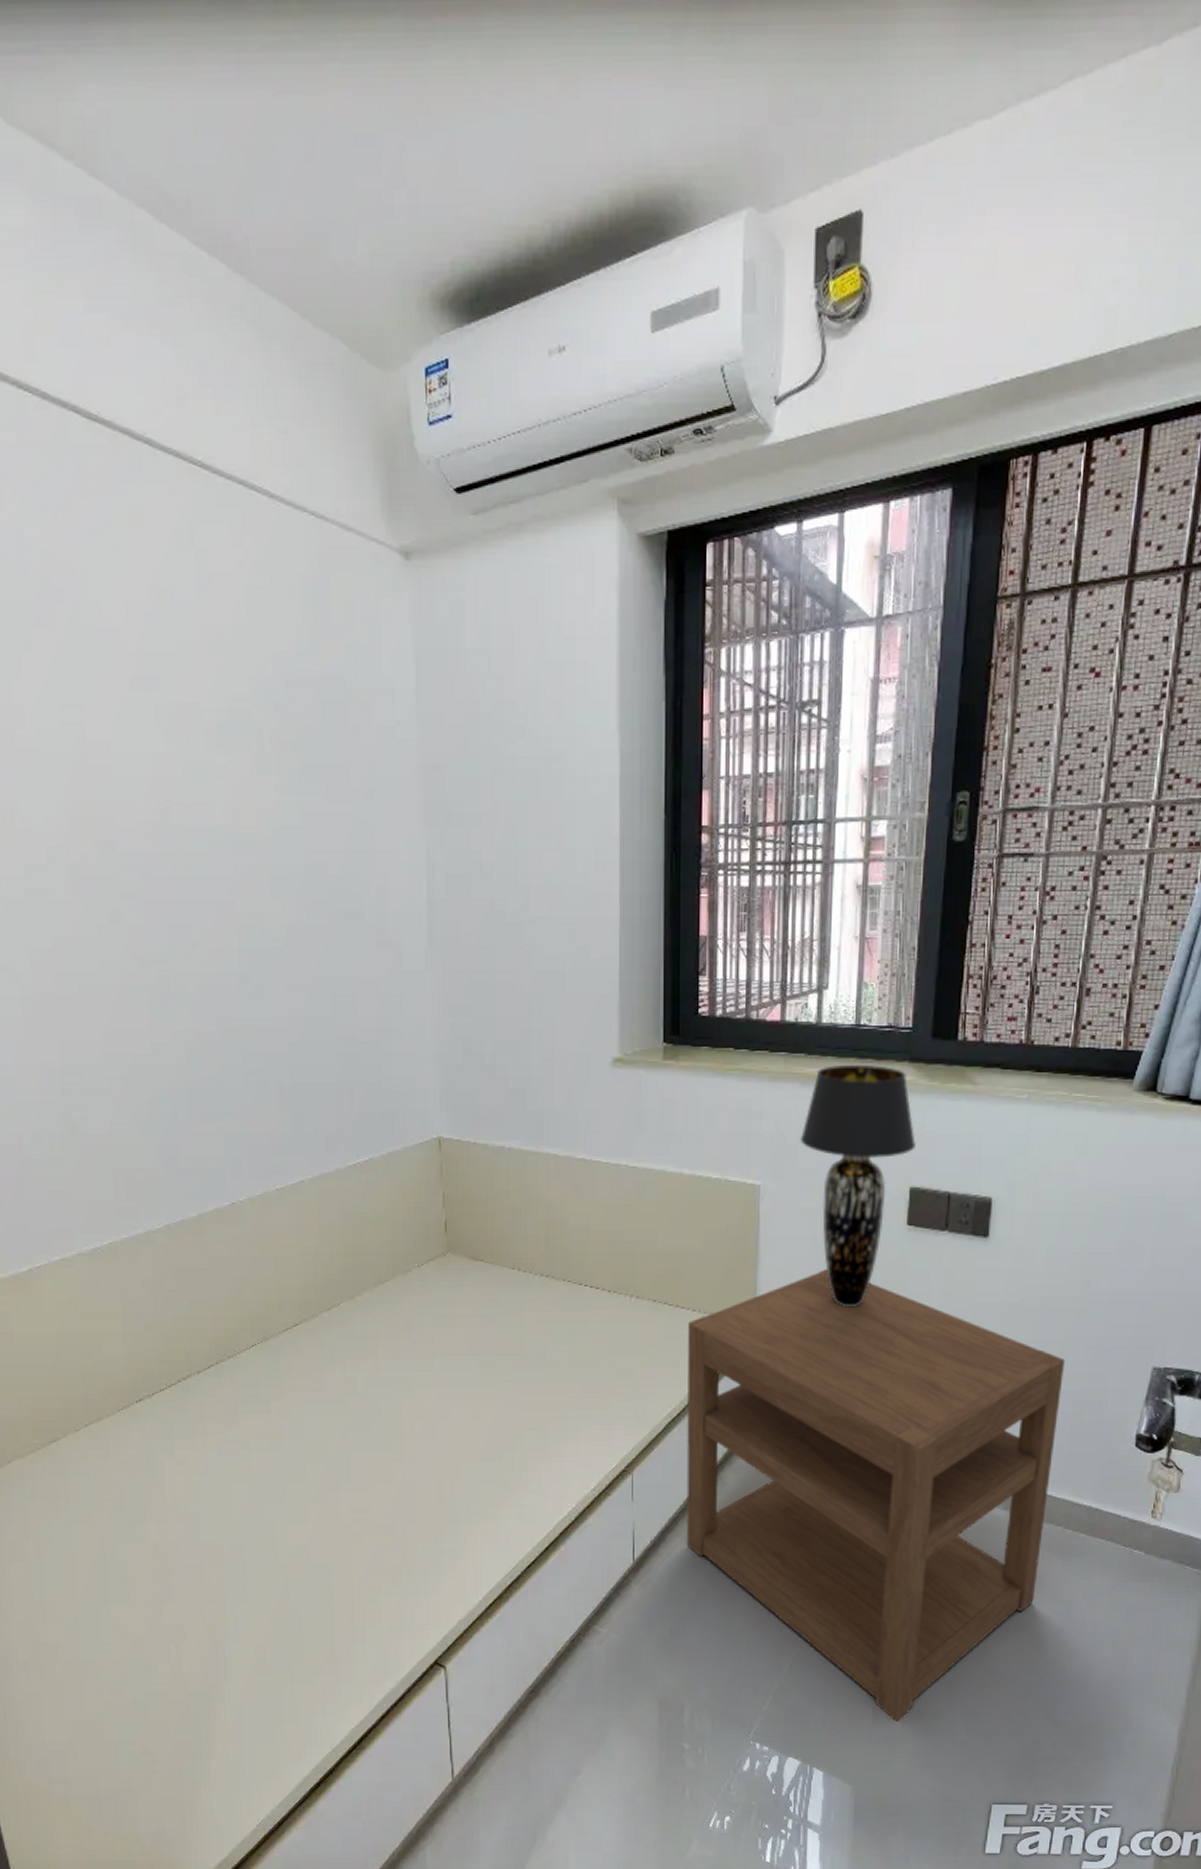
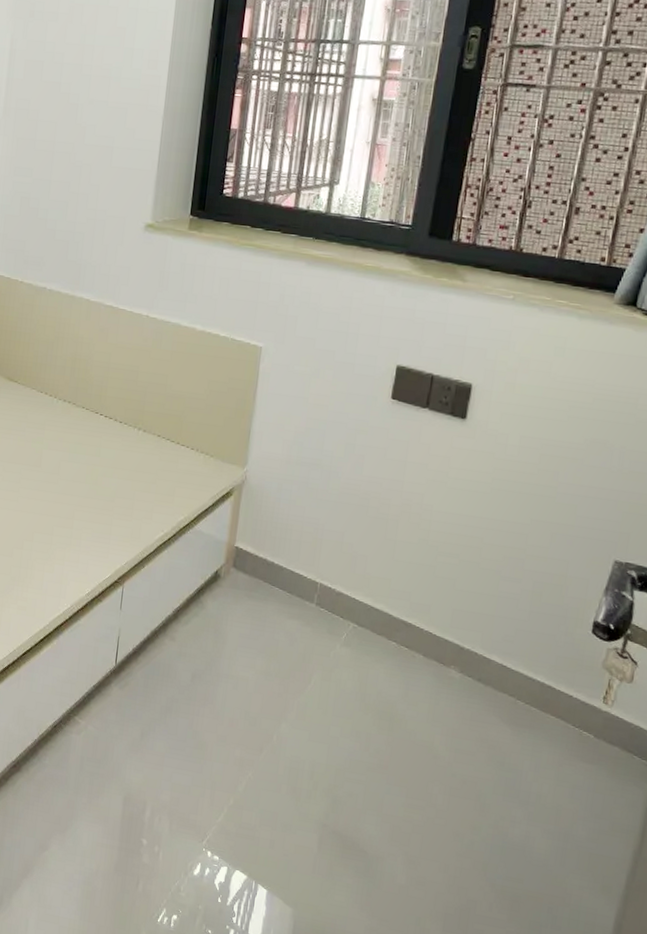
nightstand: present [686,1269,1066,1722] -> none [164,428,530,856]
table lamp: present [800,1064,916,1308] -> none [301,250,406,466]

